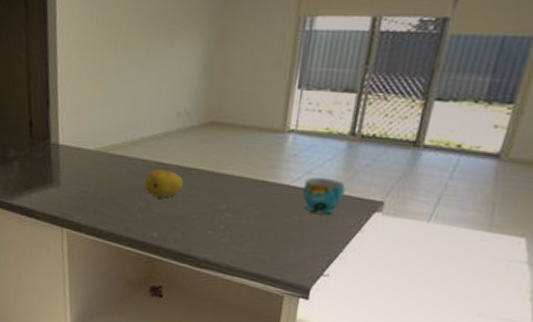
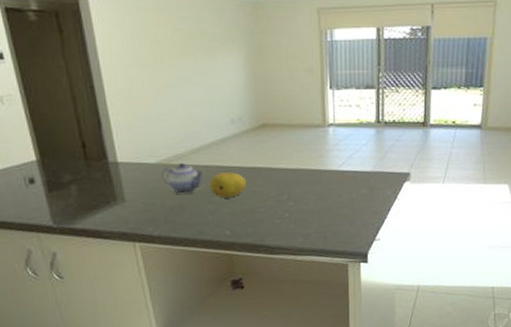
teapot: none [98,152,140,187] -> present [161,162,203,194]
cup: present [302,176,346,214] -> none [347,159,380,190]

